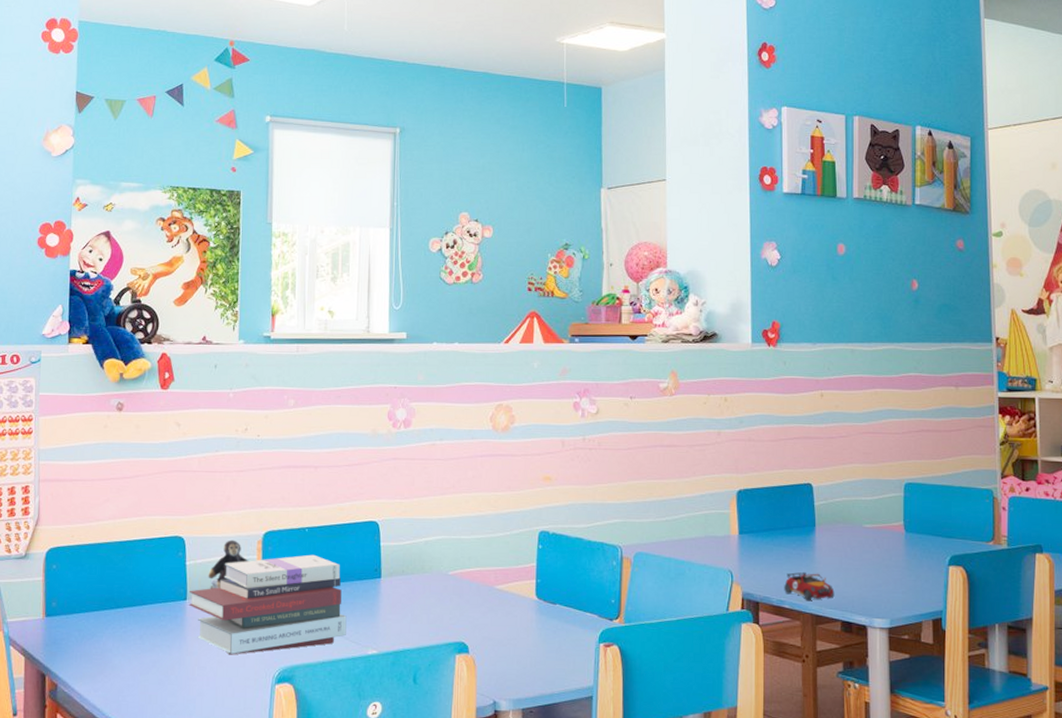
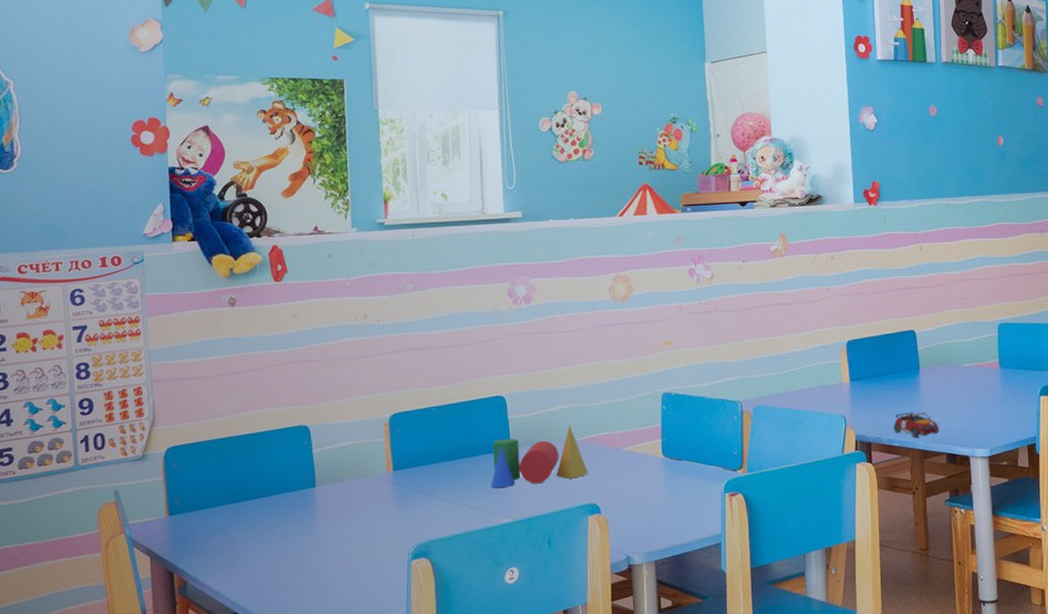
books: present [189,554,347,655] -> none [318,432,479,536]
toy animal: present [208,540,249,589] -> none [336,424,377,474]
toy blocks: none [359,557,458,617] -> present [491,425,588,488]

